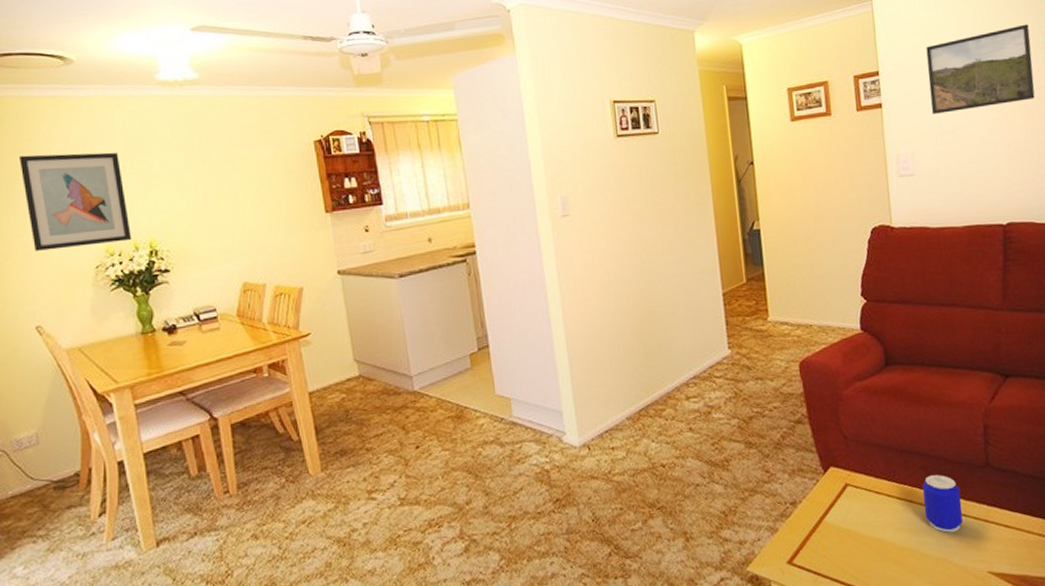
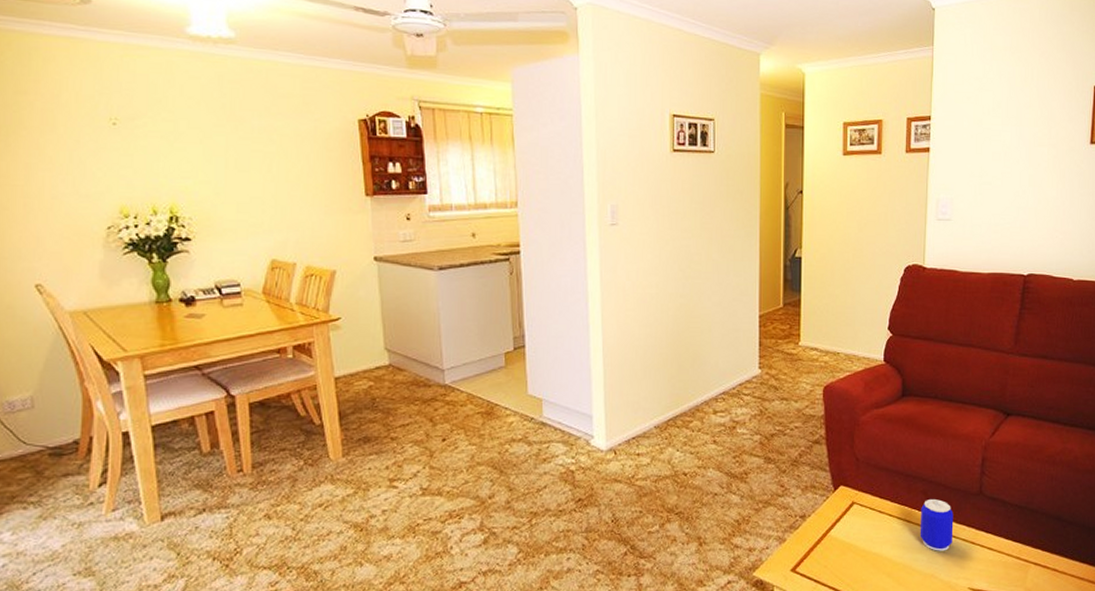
wall art: present [20,152,132,251] -> none [23,98,150,205]
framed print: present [926,24,1035,114] -> none [974,87,1072,164]

